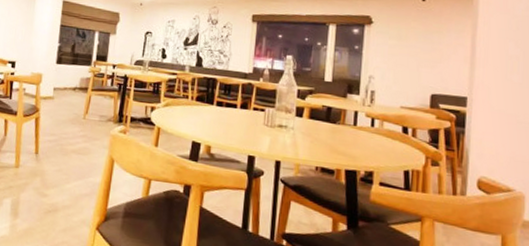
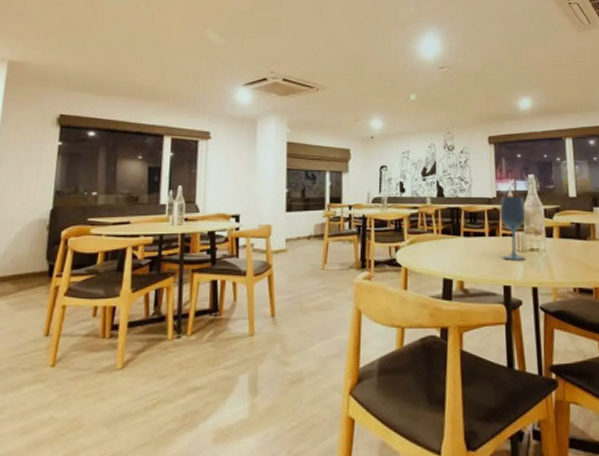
wineglass: none [251,72,280,135] -> present [500,196,527,260]

